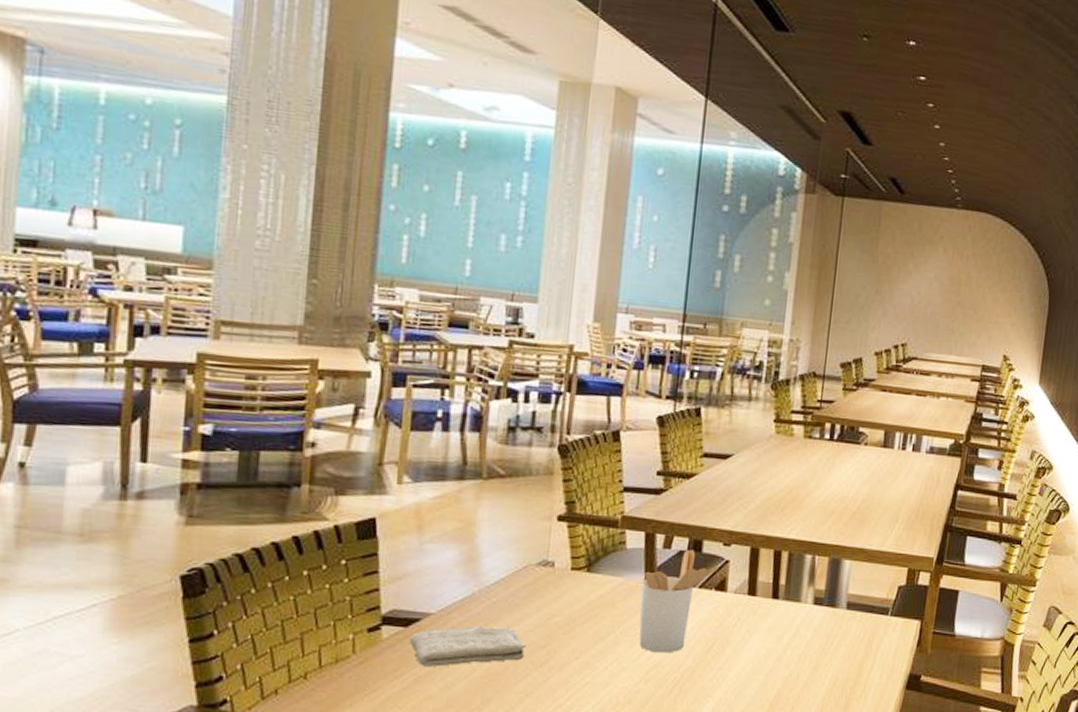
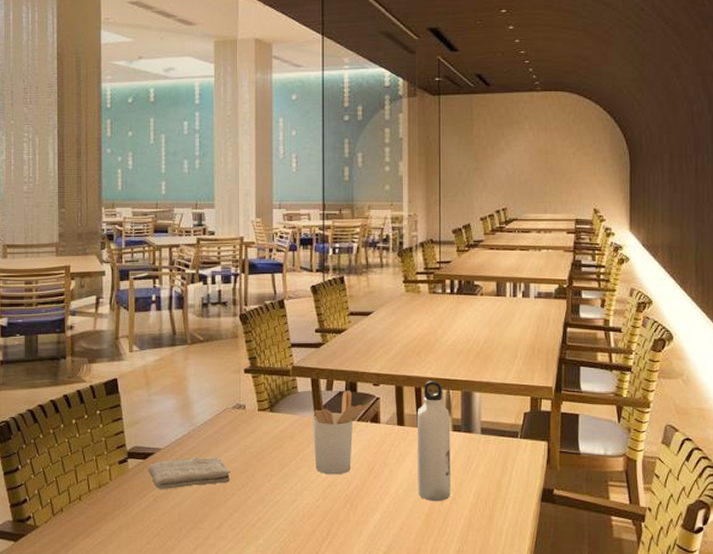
water bottle: none [763,543,813,688] -> present [417,381,451,502]

